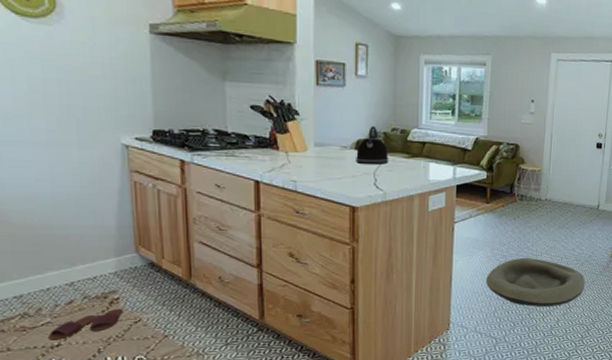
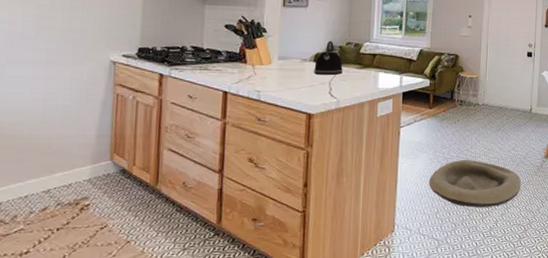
slippers: present [48,308,123,340] -> none [19,214,91,247]

